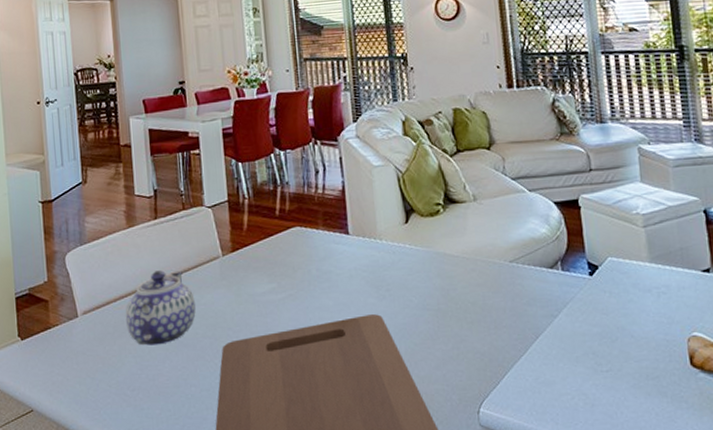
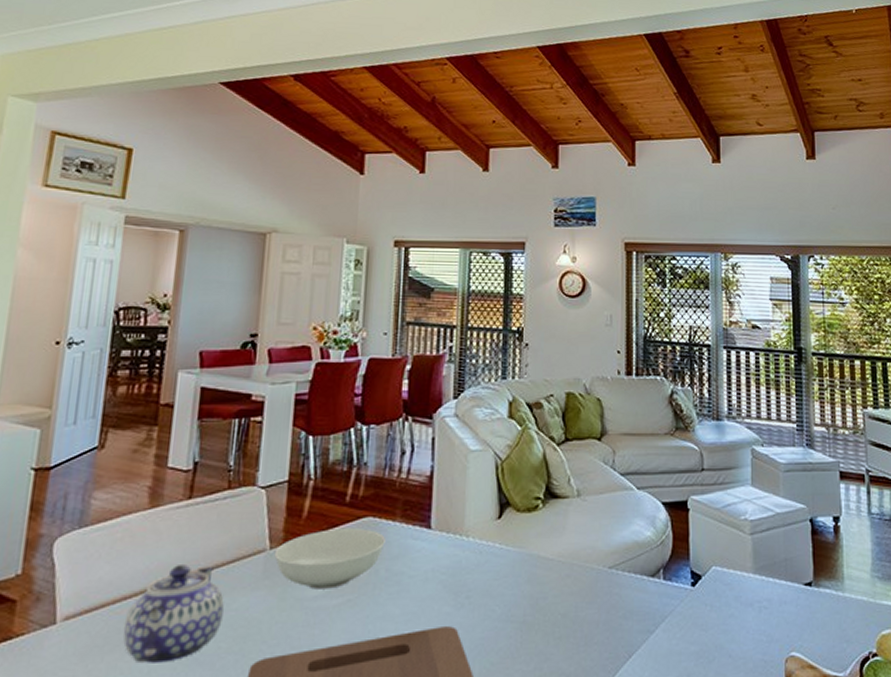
bowl: none [226,236,313,287] -> present [274,528,385,590]

